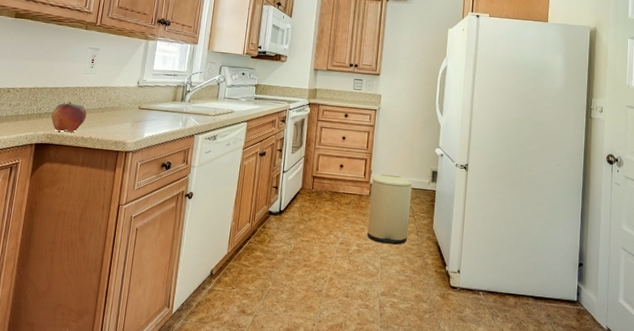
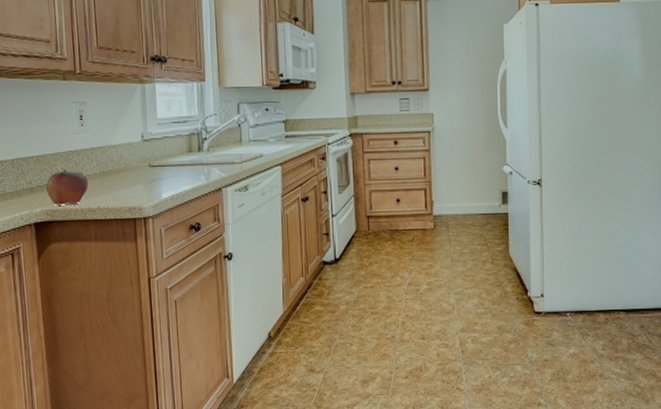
pedal bin: present [367,173,413,245] -> none [435,202,483,278]

